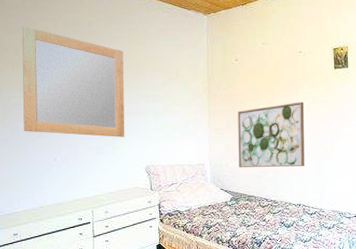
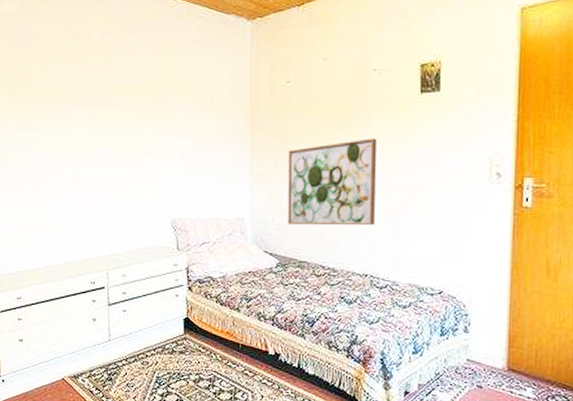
home mirror: present [22,26,125,137] -> none [22,39,146,182]

